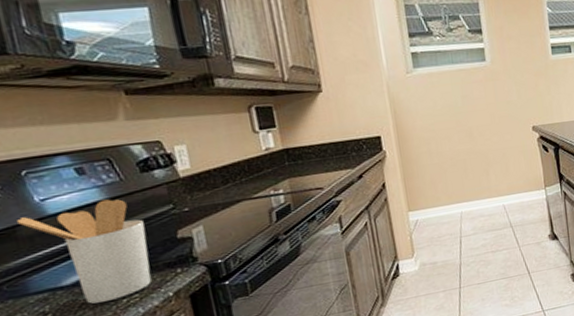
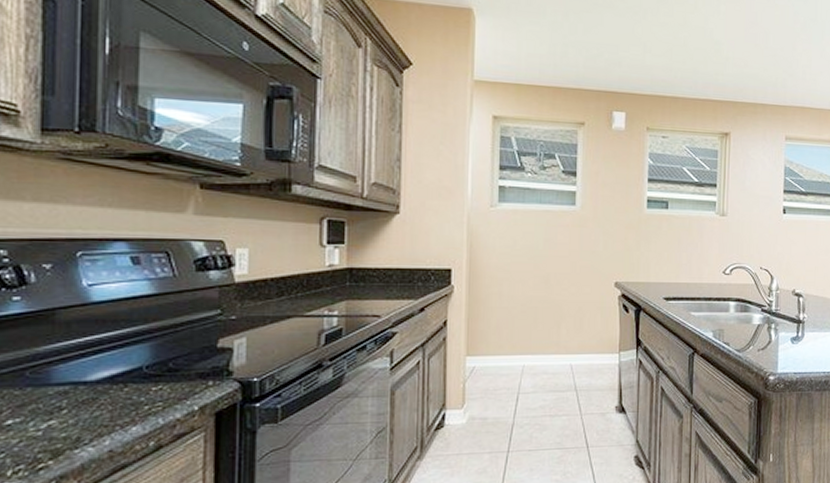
utensil holder: present [15,199,152,304] -> none [57,294,186,406]

